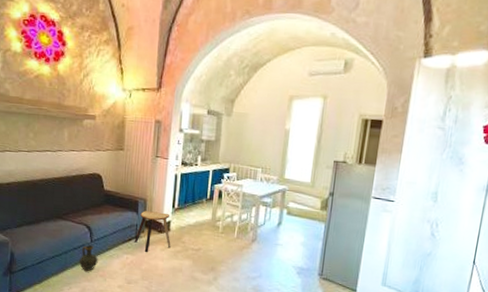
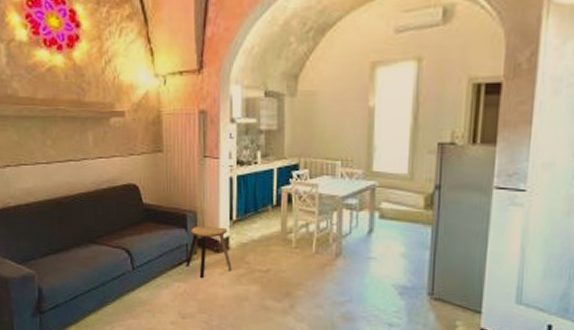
ceramic jug: present [79,245,98,272] -> none [121,273,143,307]

